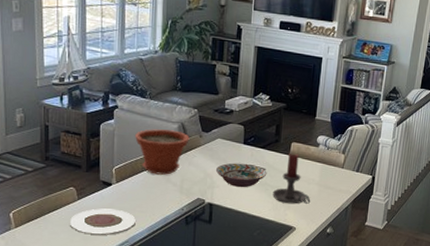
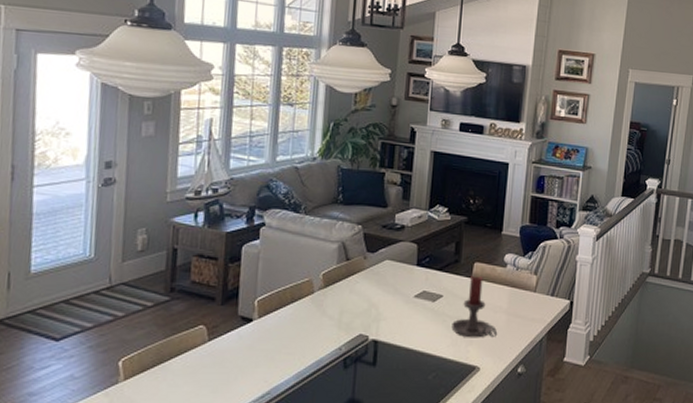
plate: present [70,208,136,235] -> none [196,351,281,386]
plant pot: present [135,129,190,175] -> none [284,250,352,306]
decorative bowl: present [215,163,267,188] -> none [382,289,445,320]

